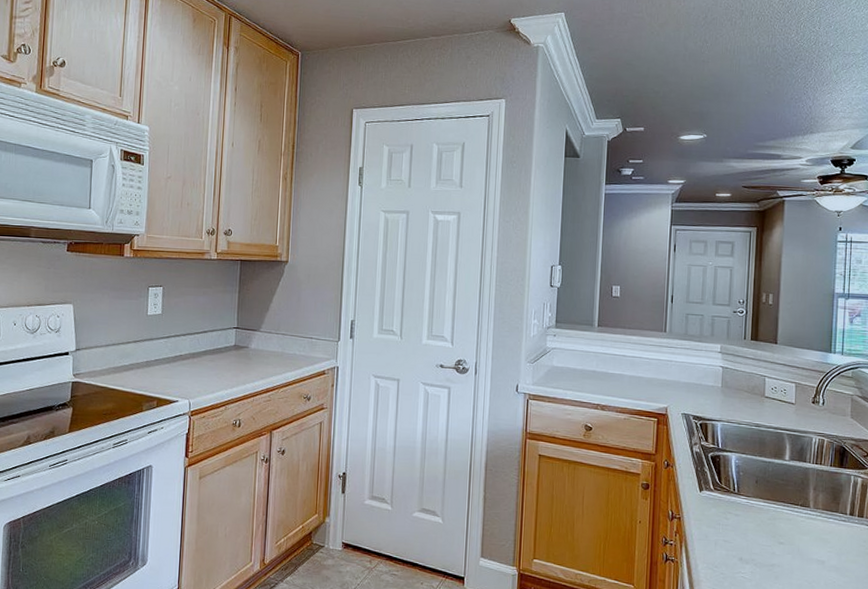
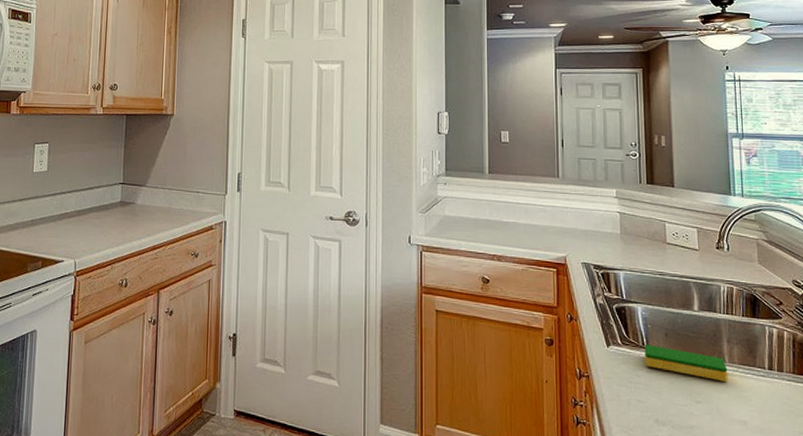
dish sponge: none [734,489,812,525] -> present [644,344,728,382]

